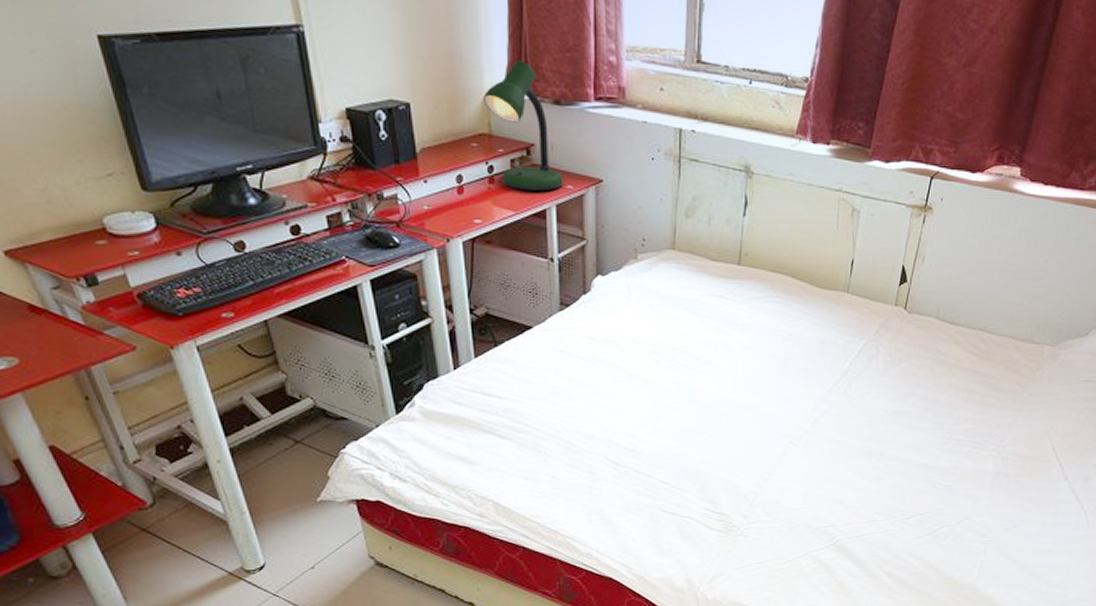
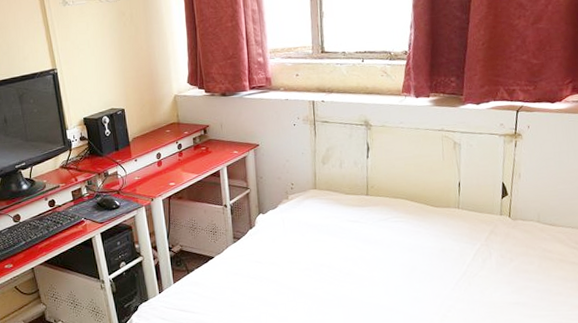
desk lamp: present [484,60,563,192] -> none [173,70,231,159]

